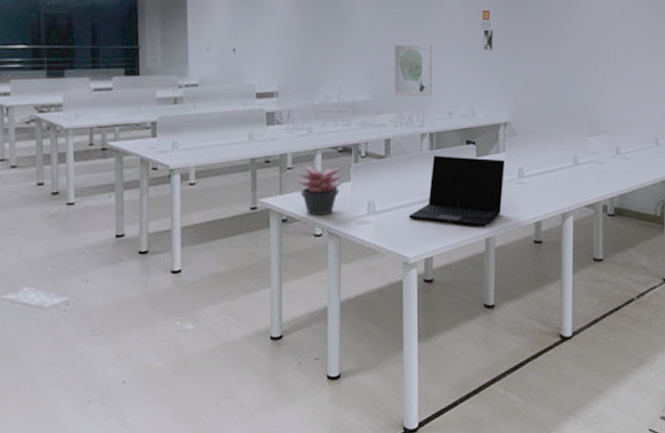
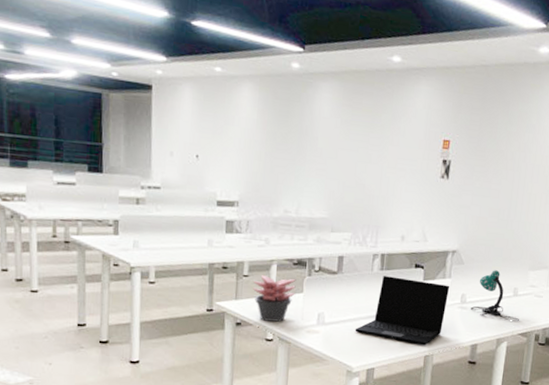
wall art: present [394,44,433,97] -> none [351,166,391,220]
desk lamp: none [529,139,583,193] -> present [470,270,519,322]

